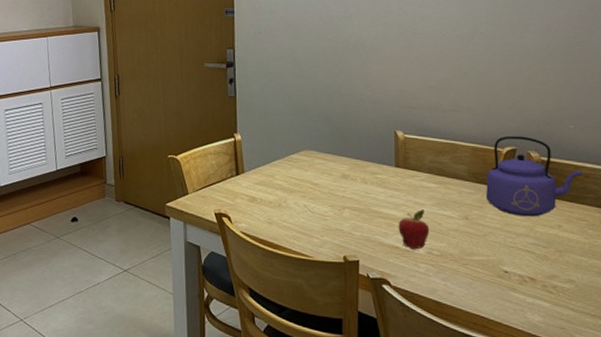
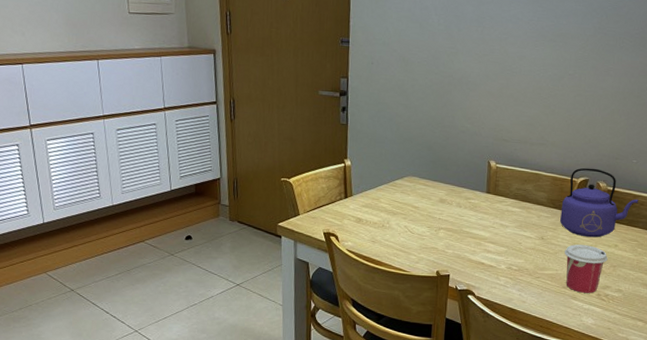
fruit: present [398,209,430,250] -> none [485,231,511,265]
cup: none [496,225,551,284] -> present [564,244,608,293]

